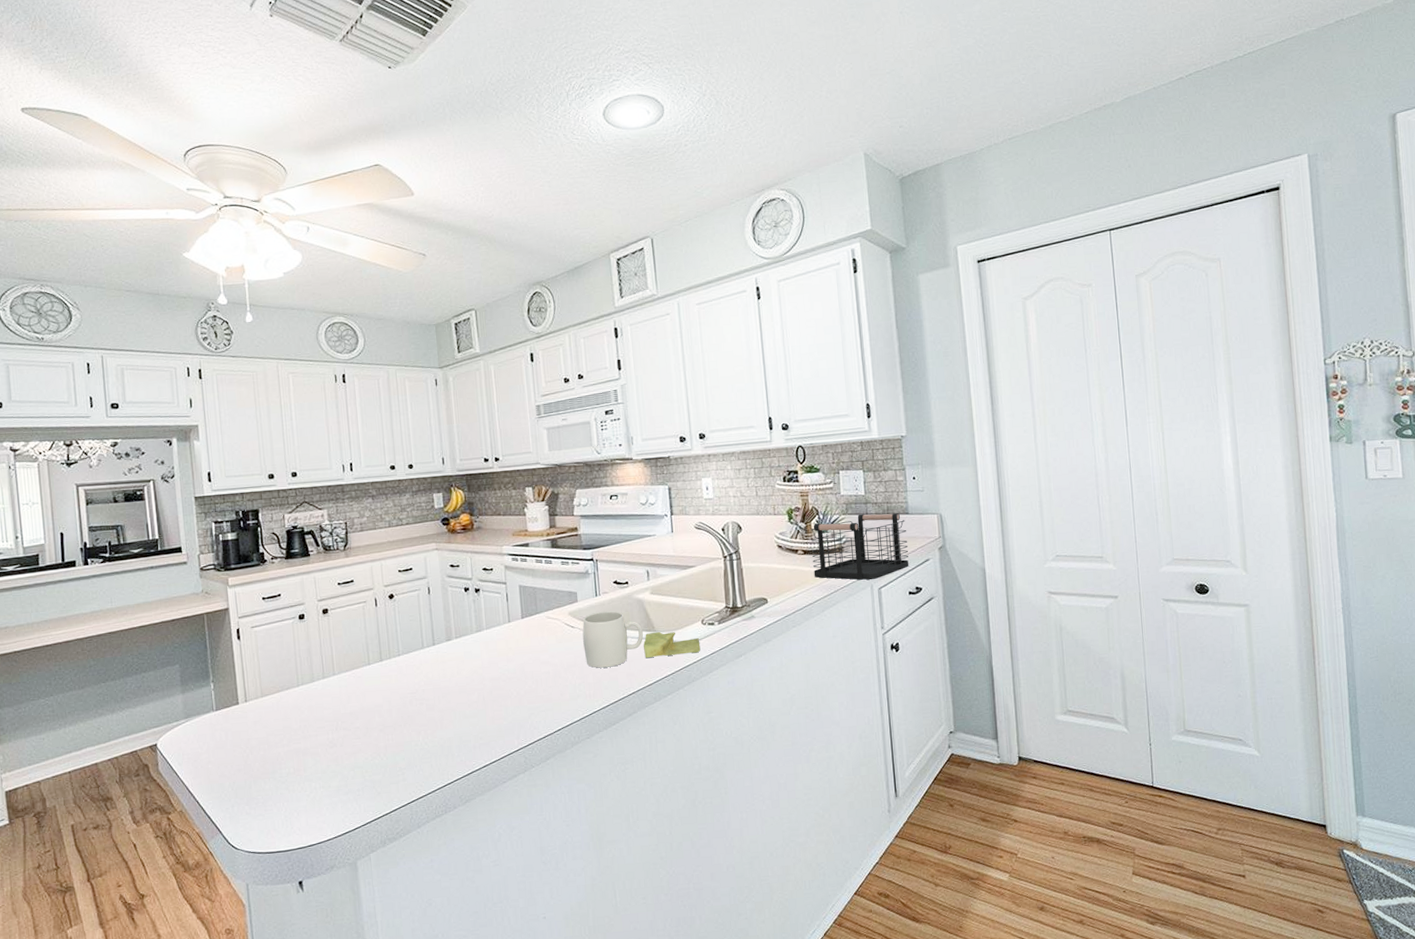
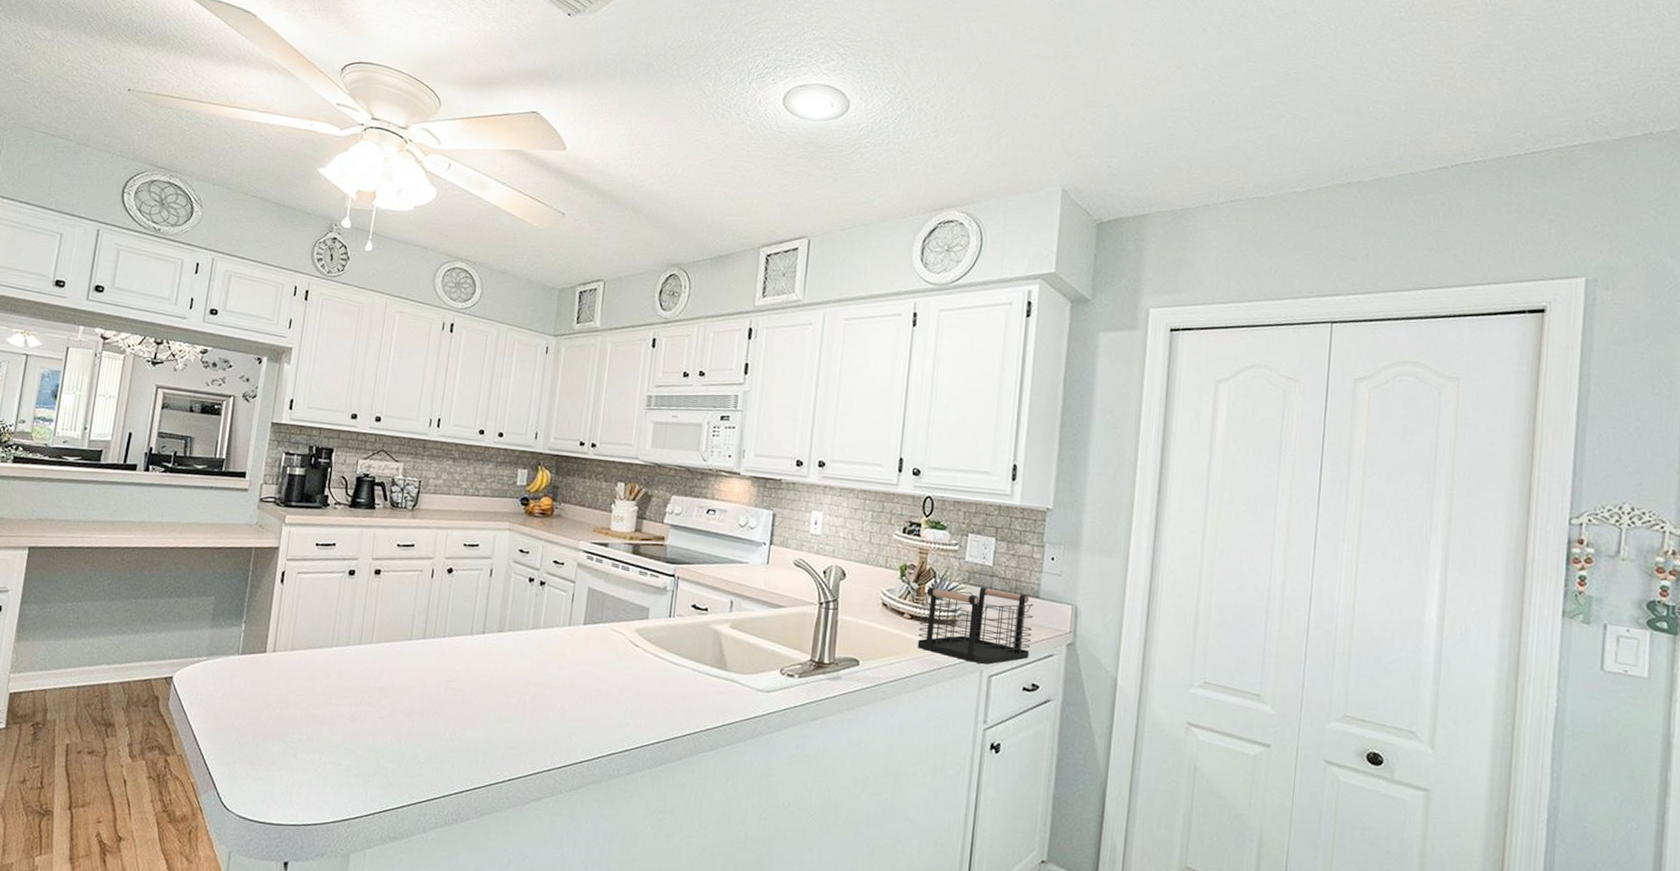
mug: present [582,611,644,668] -> none [643,635,714,700]
sponge: present [643,631,701,659] -> none [709,670,774,704]

